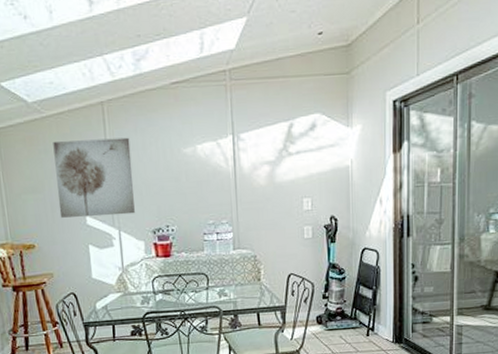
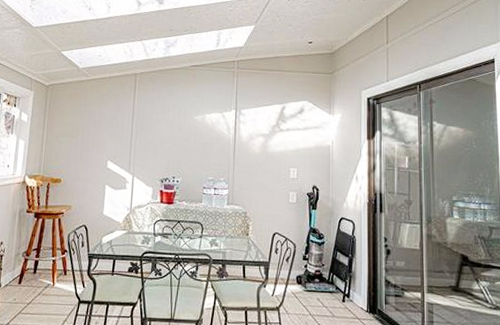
wall art: present [53,137,135,218] -> none [86,99,153,164]

